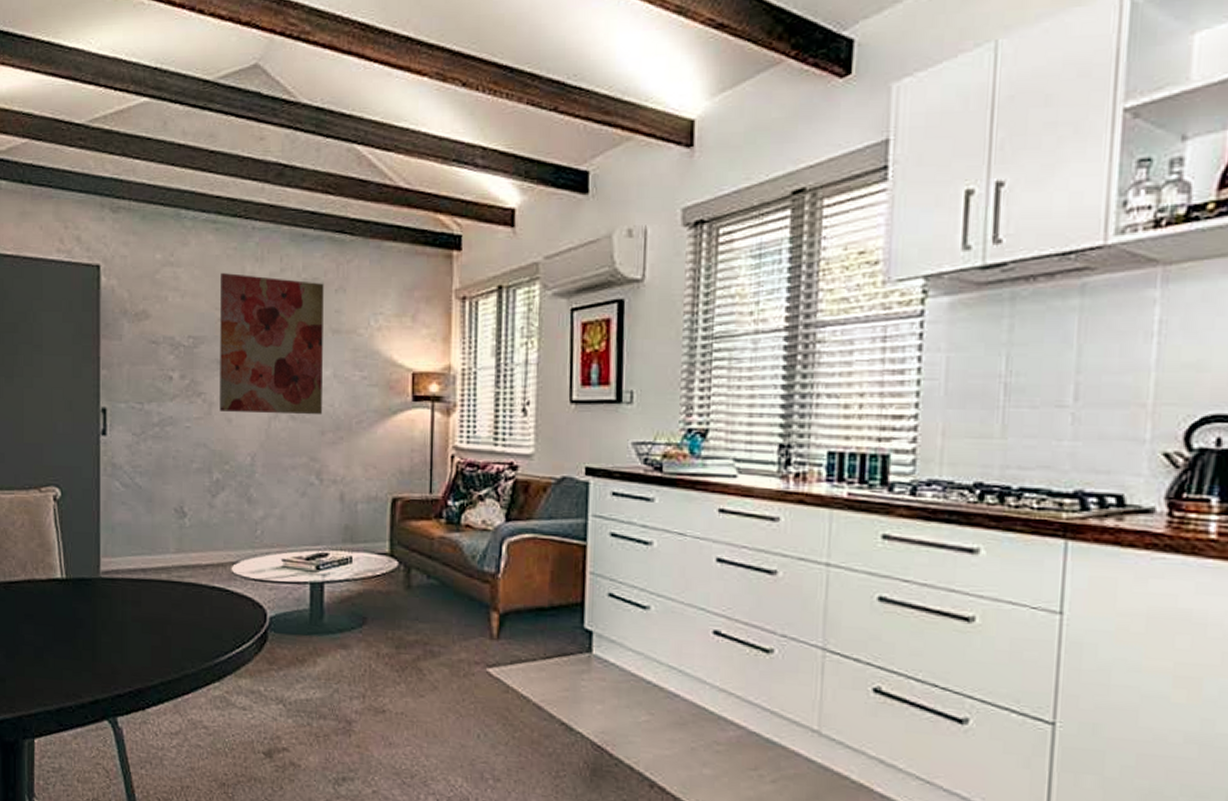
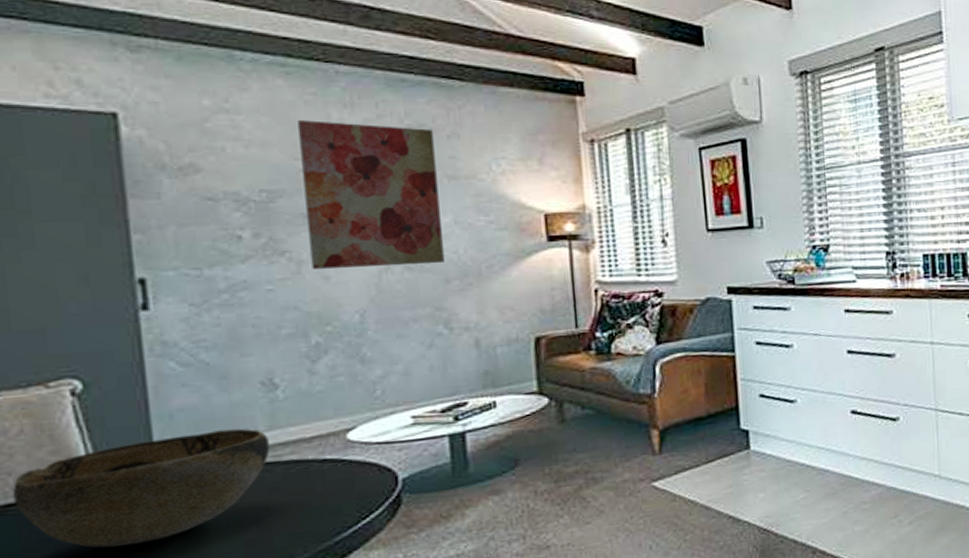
decorative bowl: none [14,546,176,632] -> present [12,428,270,548]

